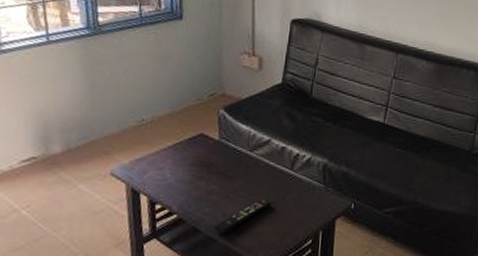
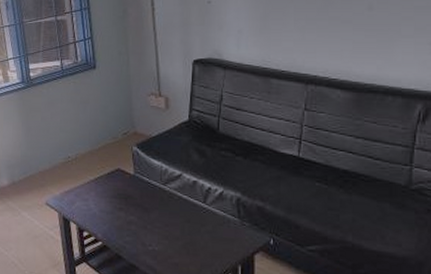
remote control: present [214,198,271,235] -> none [135,229,187,263]

